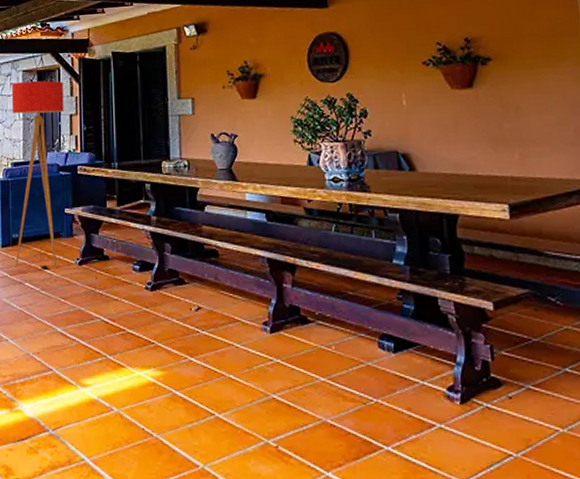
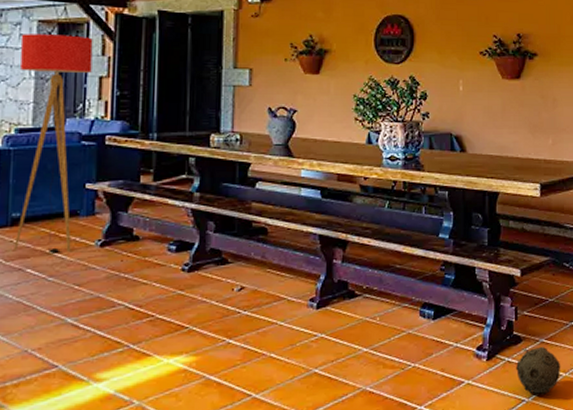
ball: none [496,393,557,452] -> present [515,346,561,395]

